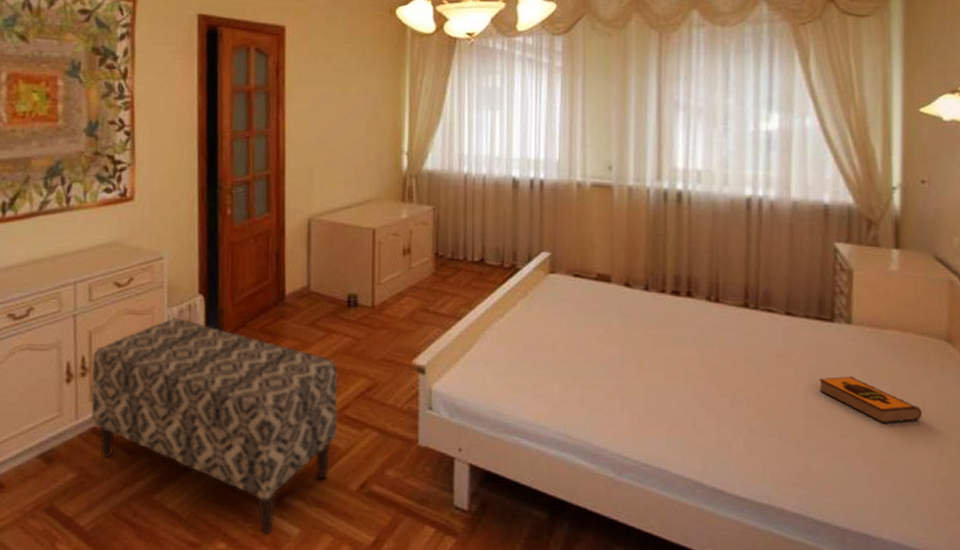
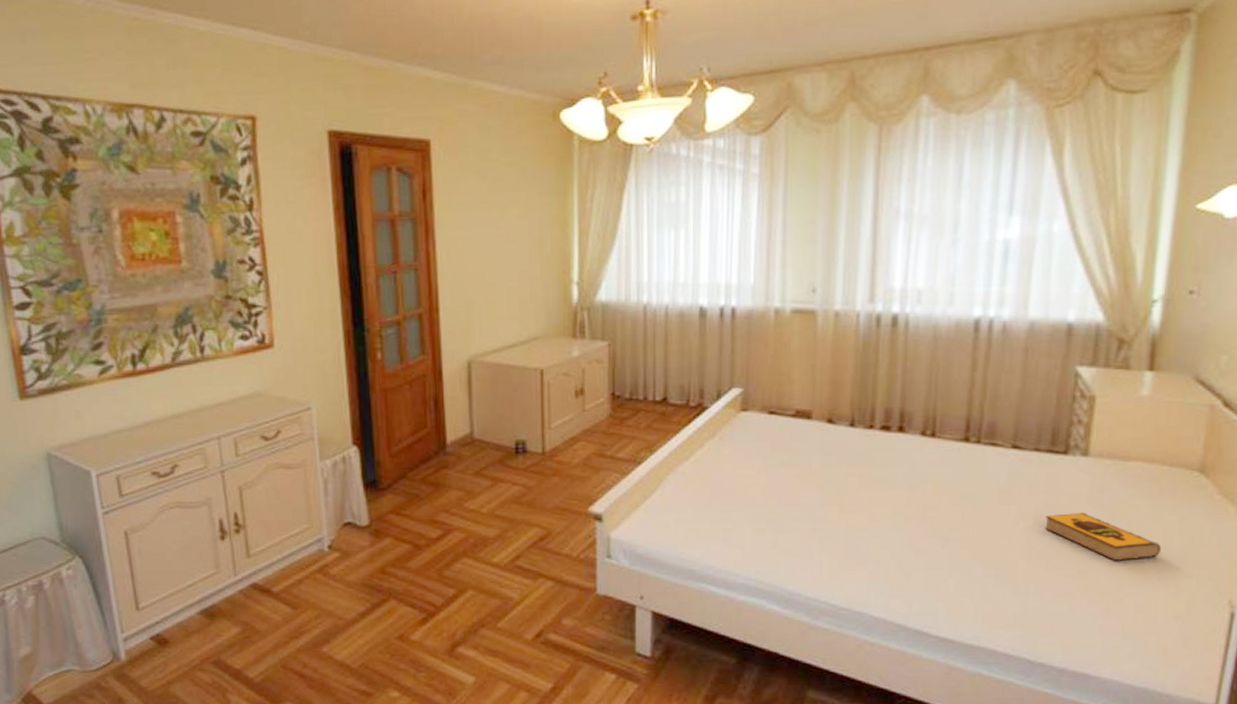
bench: present [91,318,338,535] -> none [246,471,510,684]

